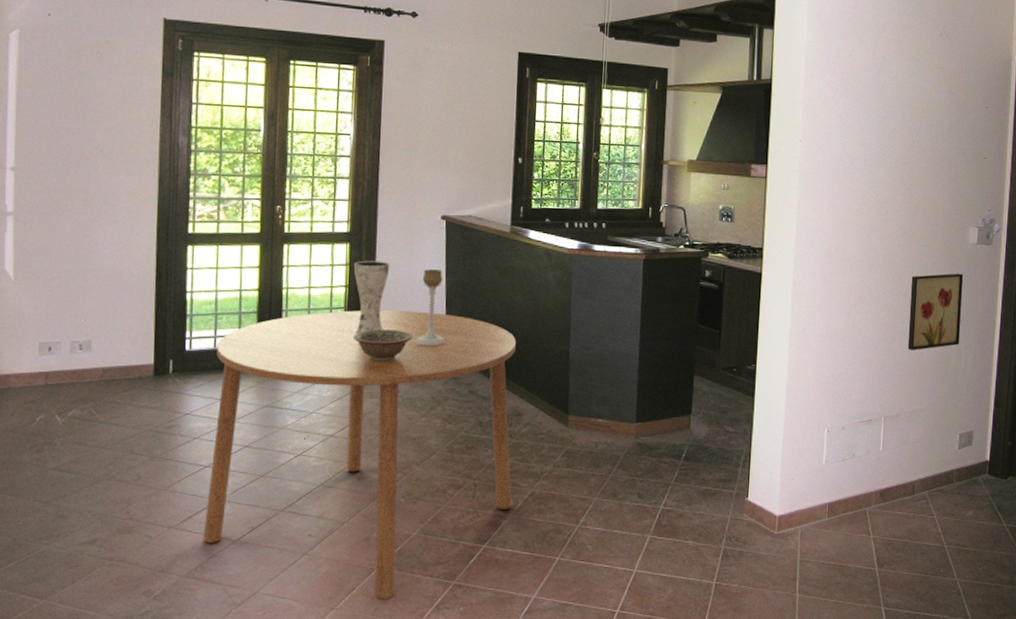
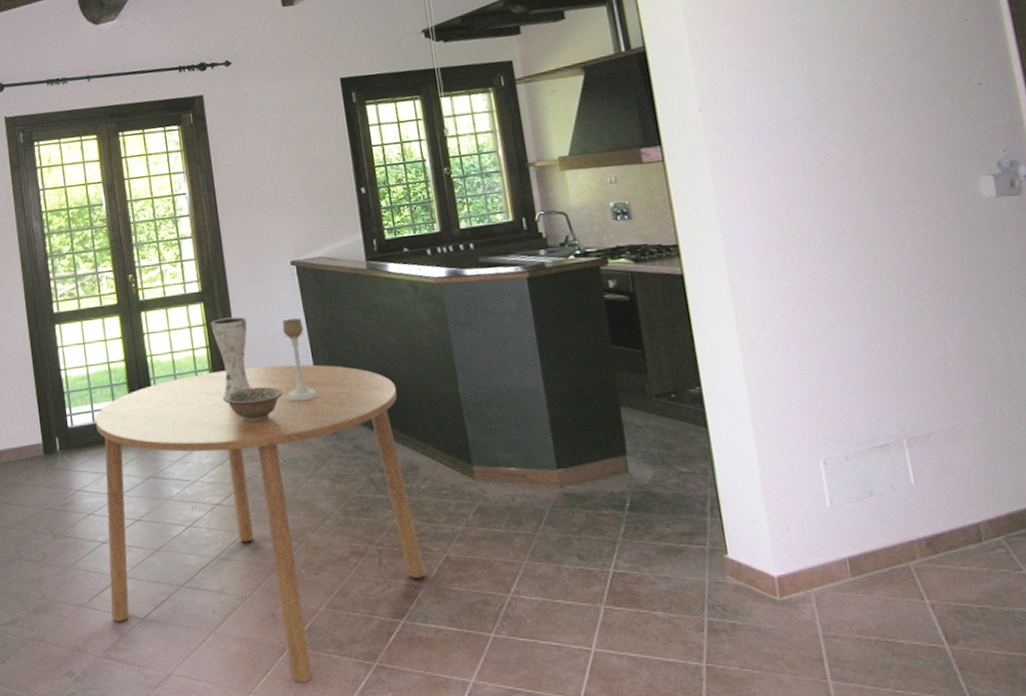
wall art: present [907,273,964,350] -> none [902,238,1004,348]

